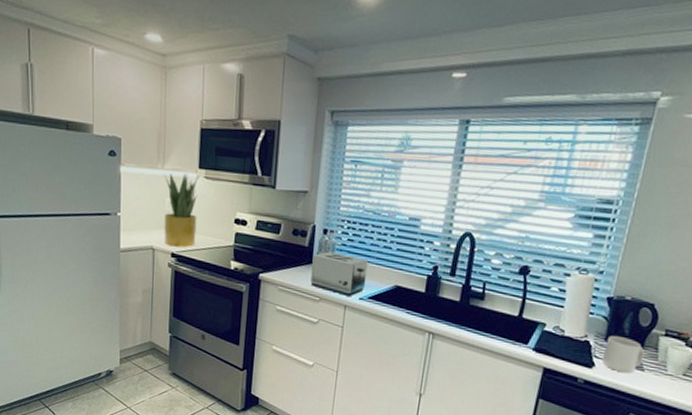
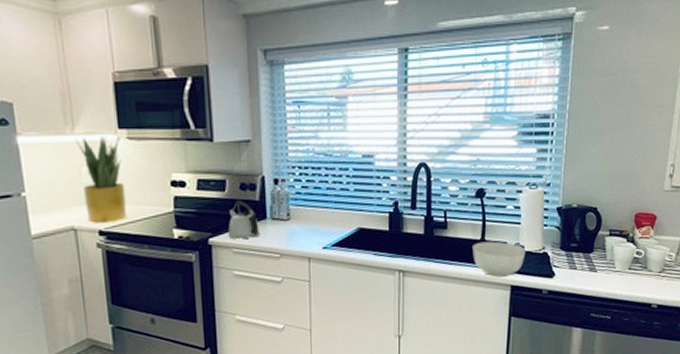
kettle: none [276,243,305,280] -> present [228,200,260,239]
toaster: present [310,251,368,297] -> none [266,202,328,248]
bowl: none [507,318,566,359] -> present [473,241,526,278]
mug: present [602,335,645,374] -> none [561,242,595,277]

